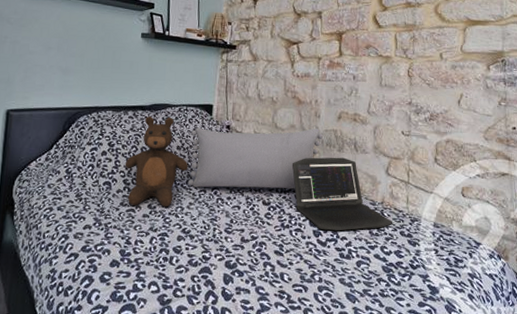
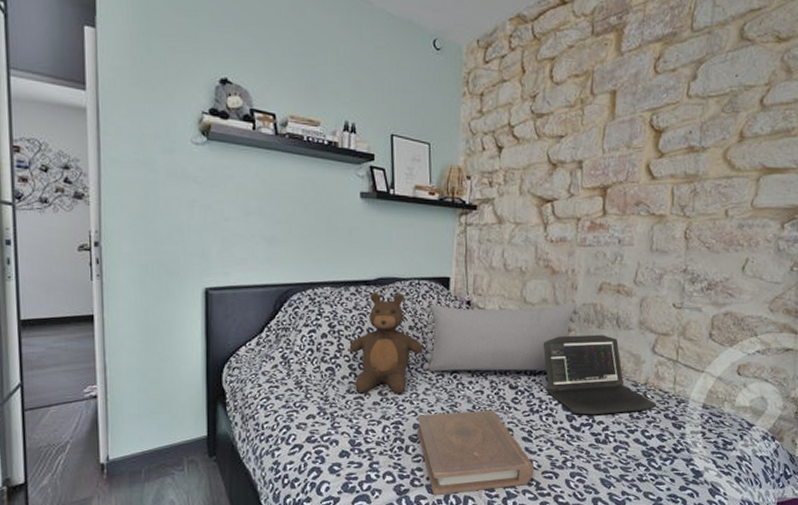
book: none [180,224,286,306] -> present [416,410,534,495]

